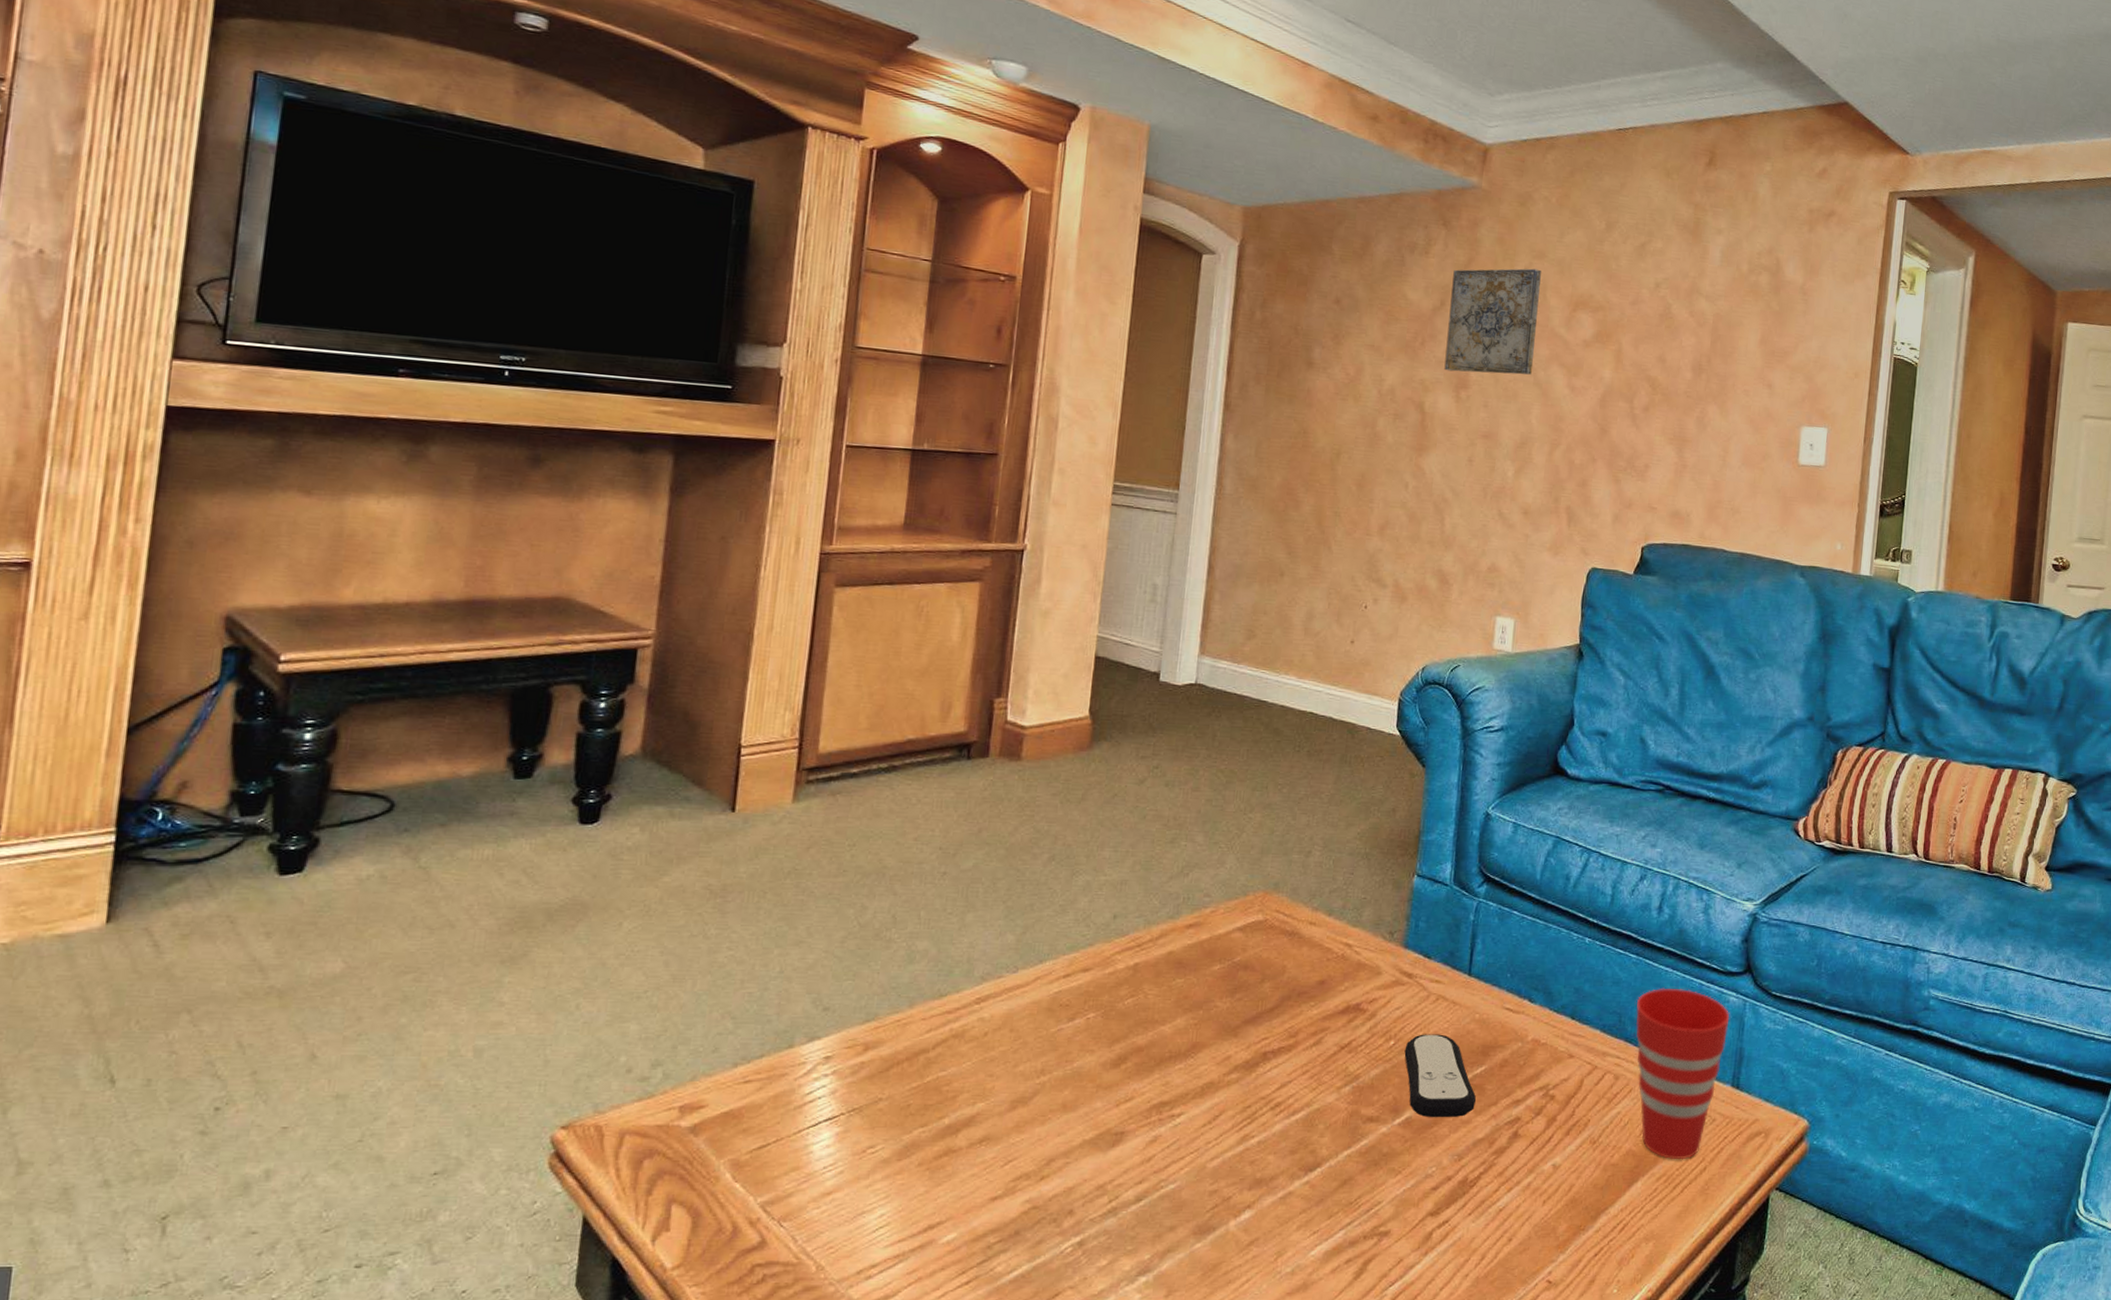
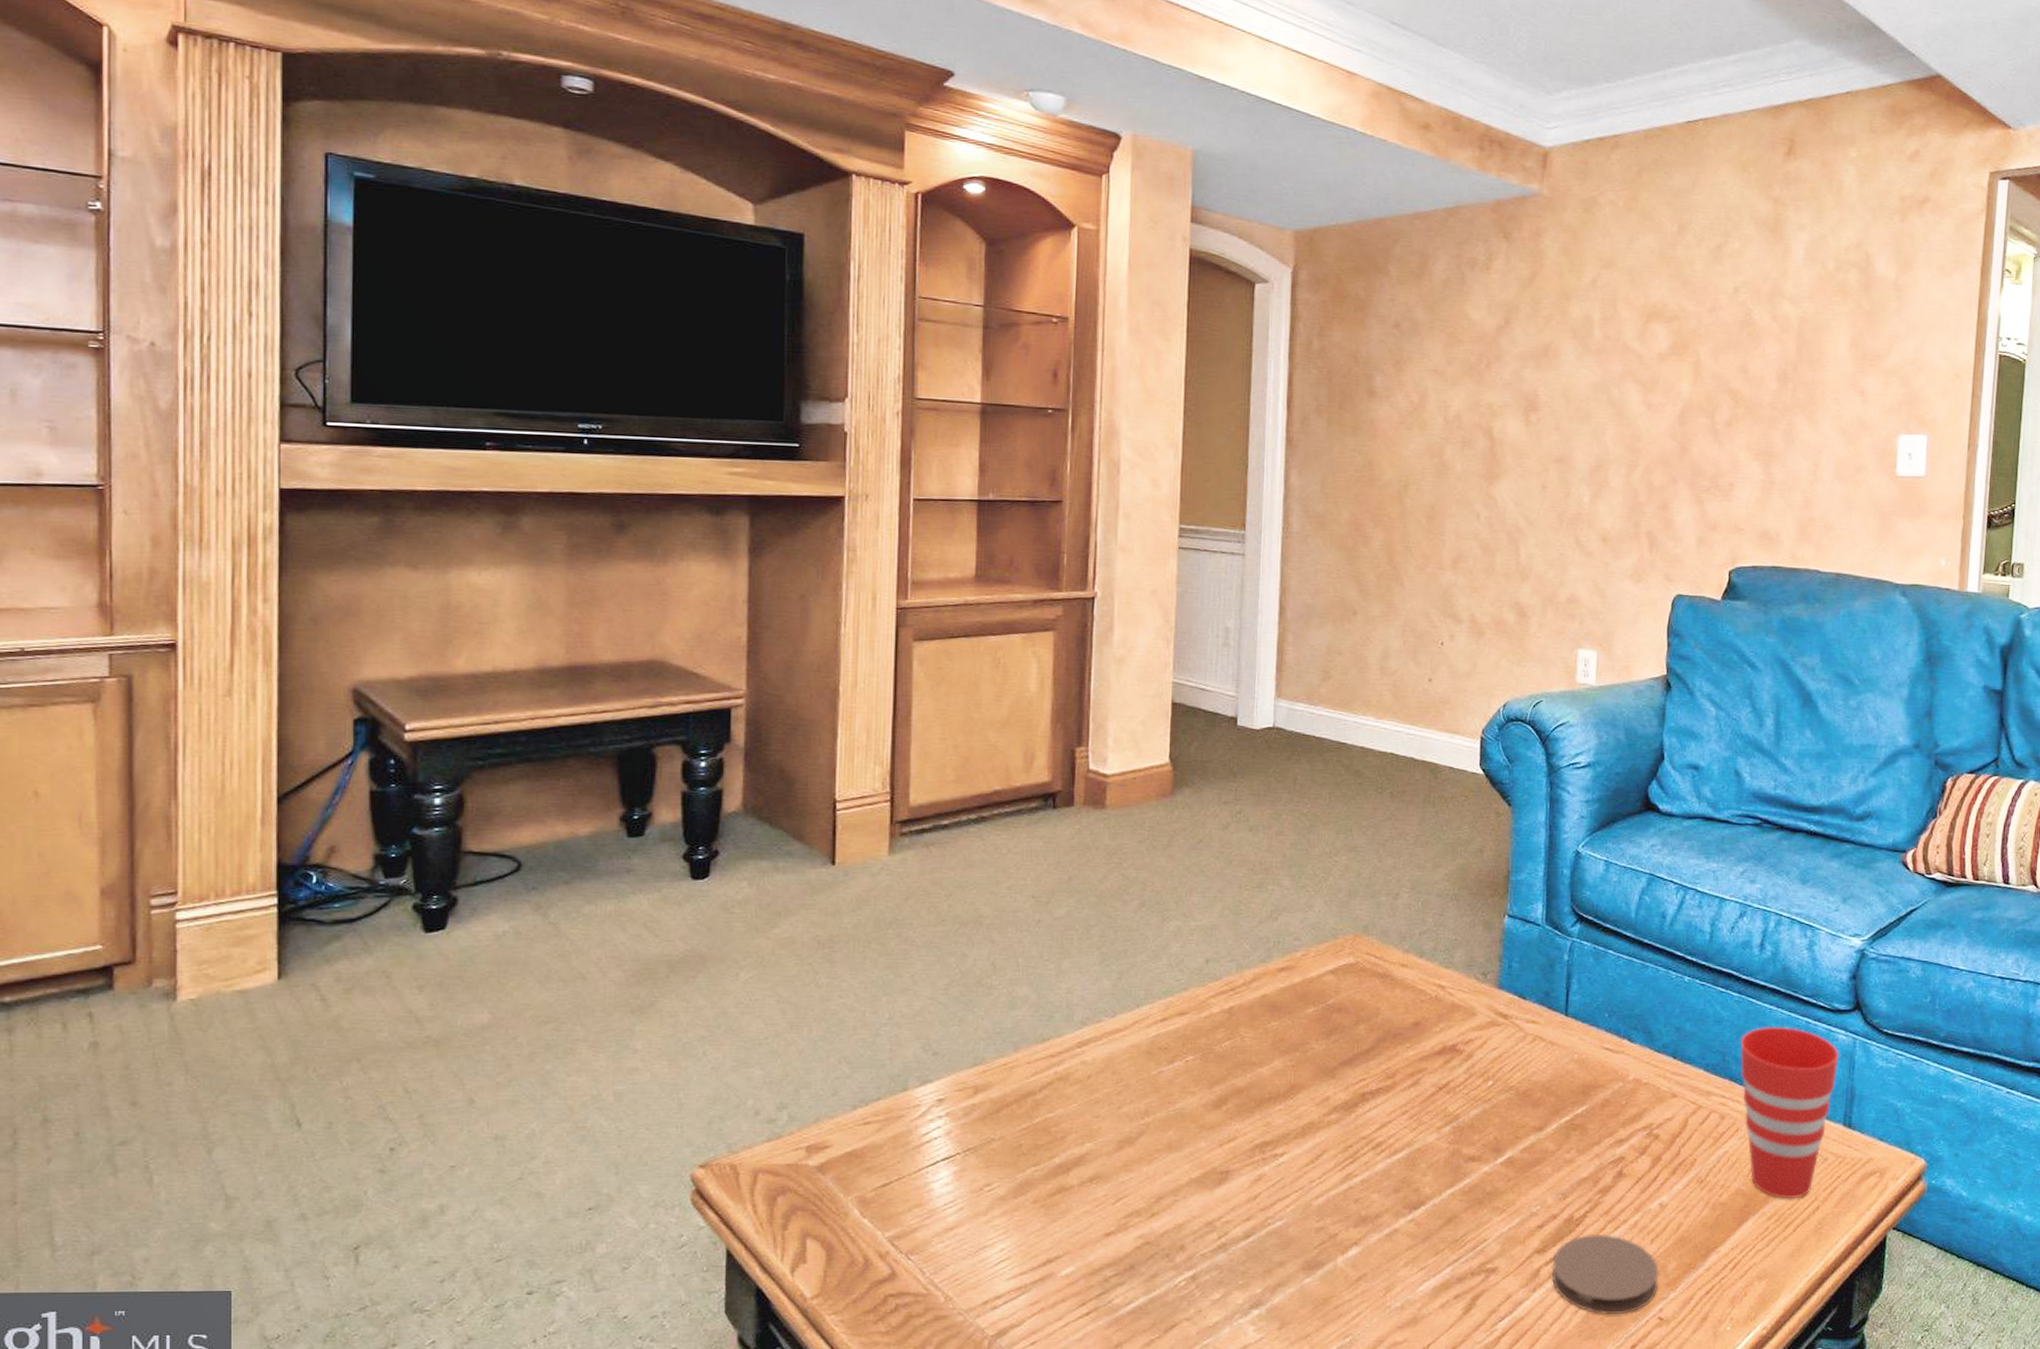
remote control: present [1404,1034,1477,1118] -> none [1503,1074,1579,1157]
coaster: none [1443,1197,1550,1278] -> present [1551,1235,1660,1314]
wall art: present [1444,268,1541,375] -> none [1512,279,1610,394]

